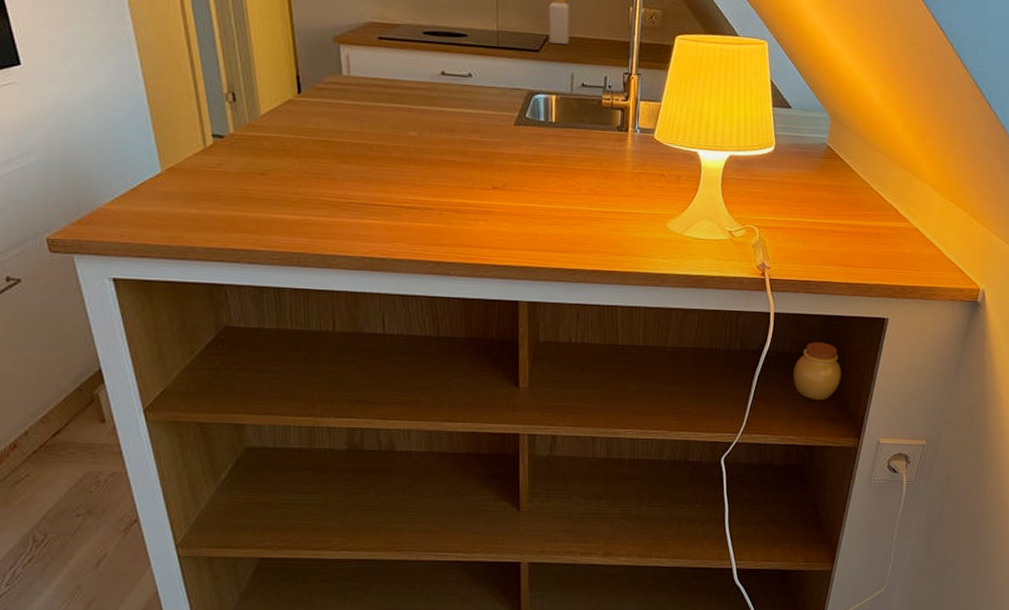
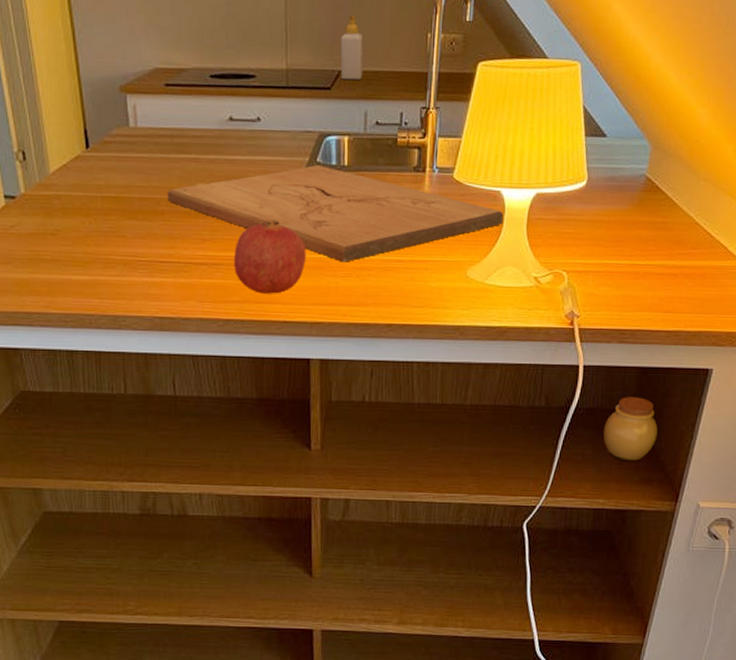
cutting board: none [379,119,700,211] -> present [167,164,504,262]
fruit: none [445,169,516,239] -> present [234,220,306,294]

